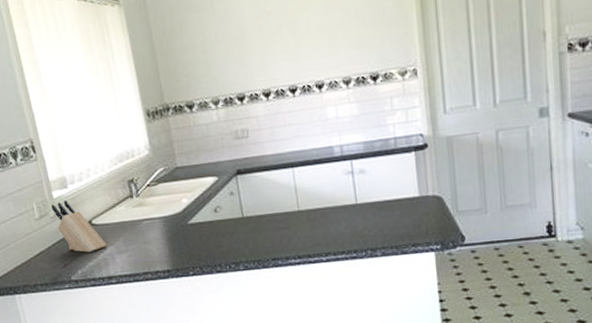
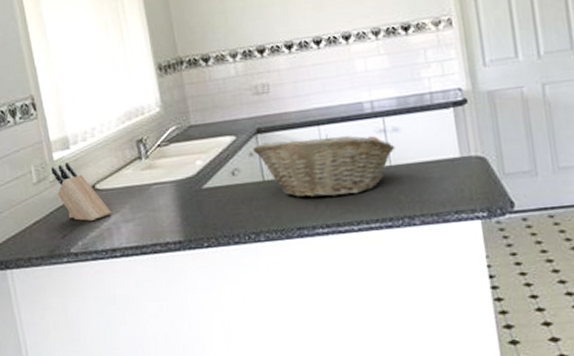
fruit basket: none [233,175,361,233] -> present [252,134,395,198]

